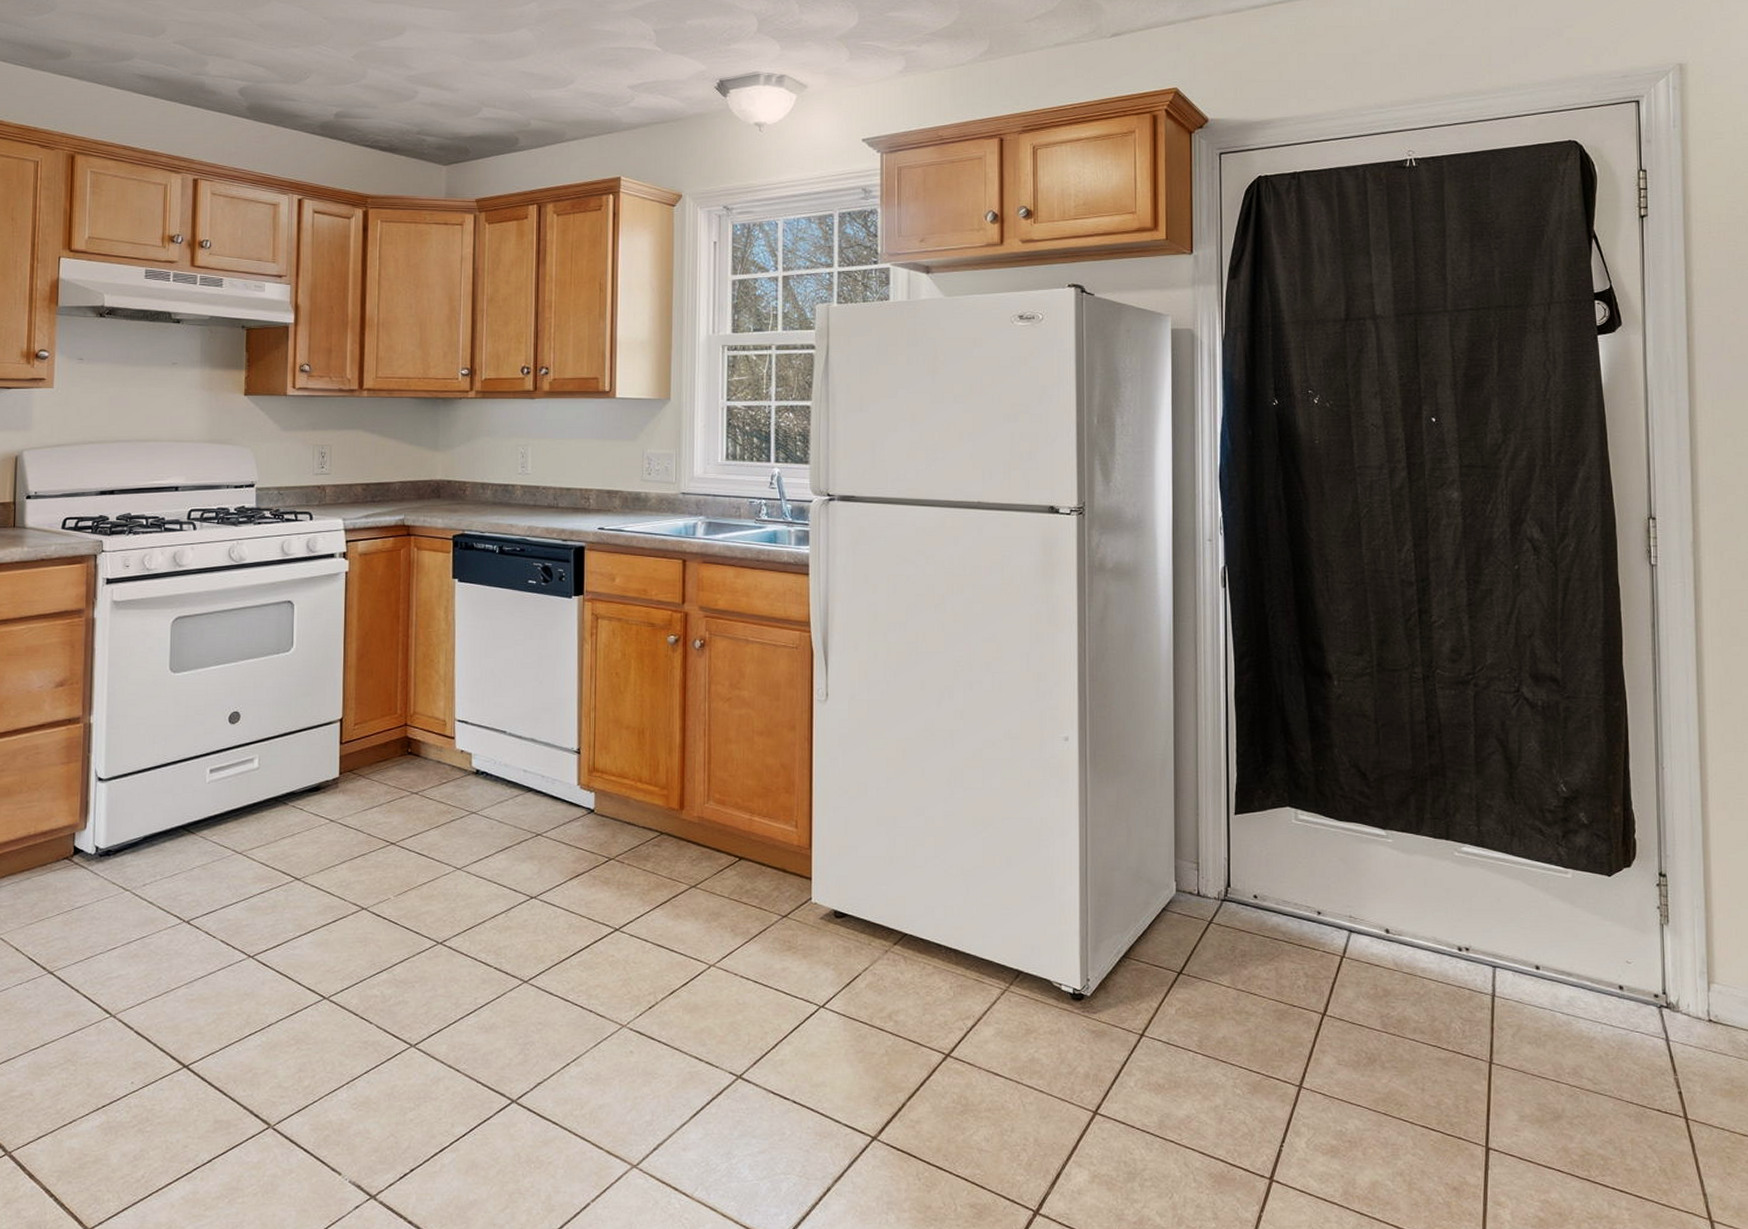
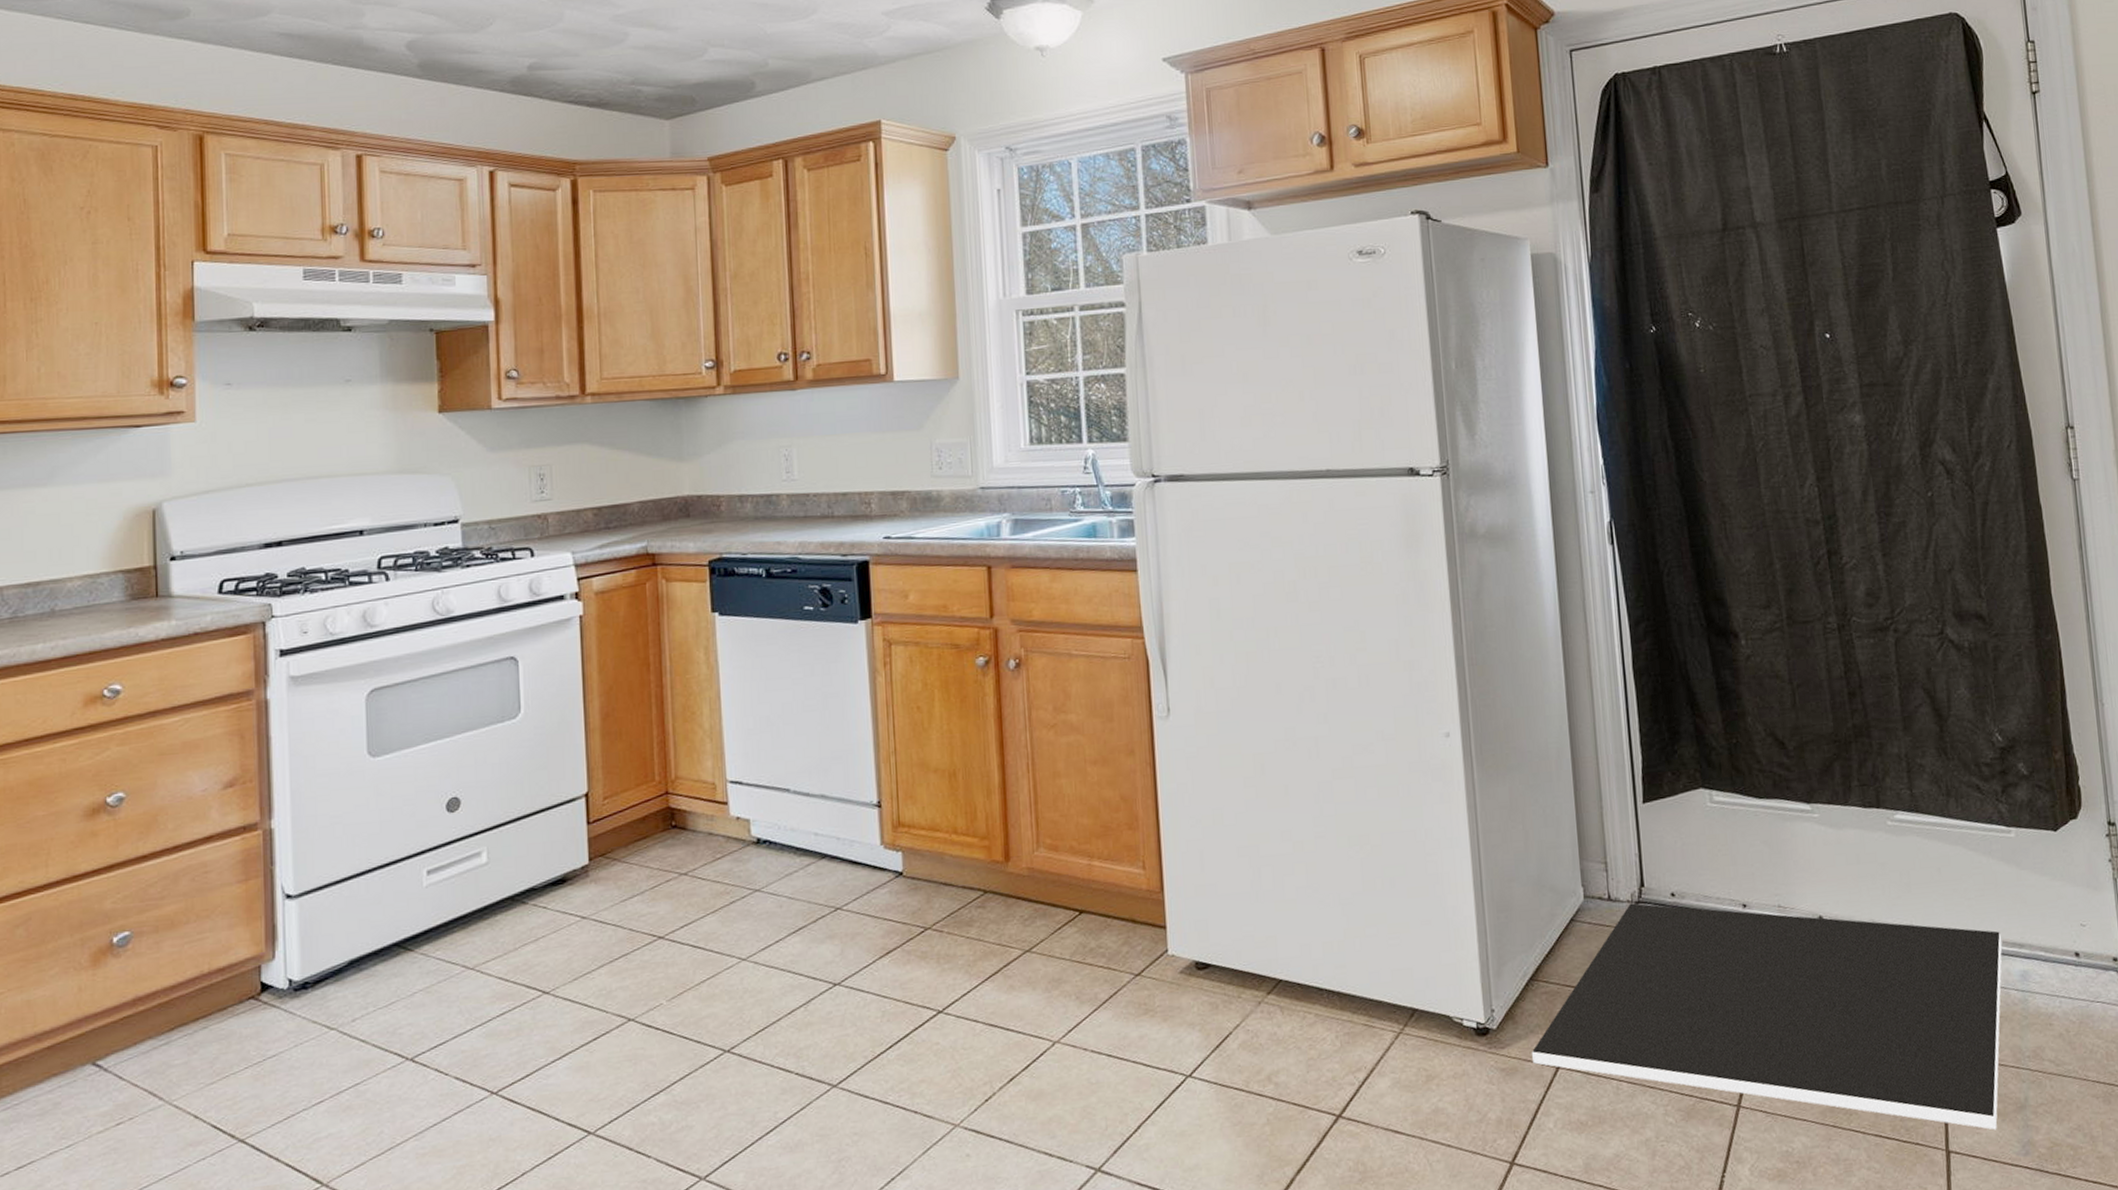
door mat: none [1119,900,1552,1134] -> present [1531,903,2003,1130]

